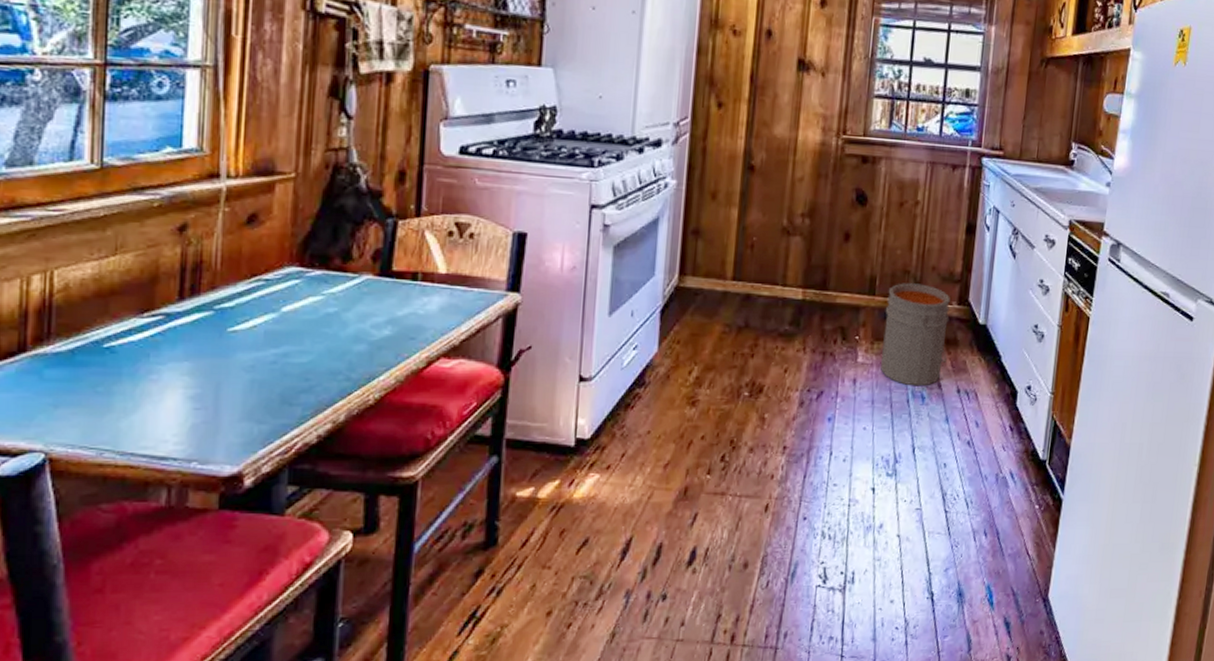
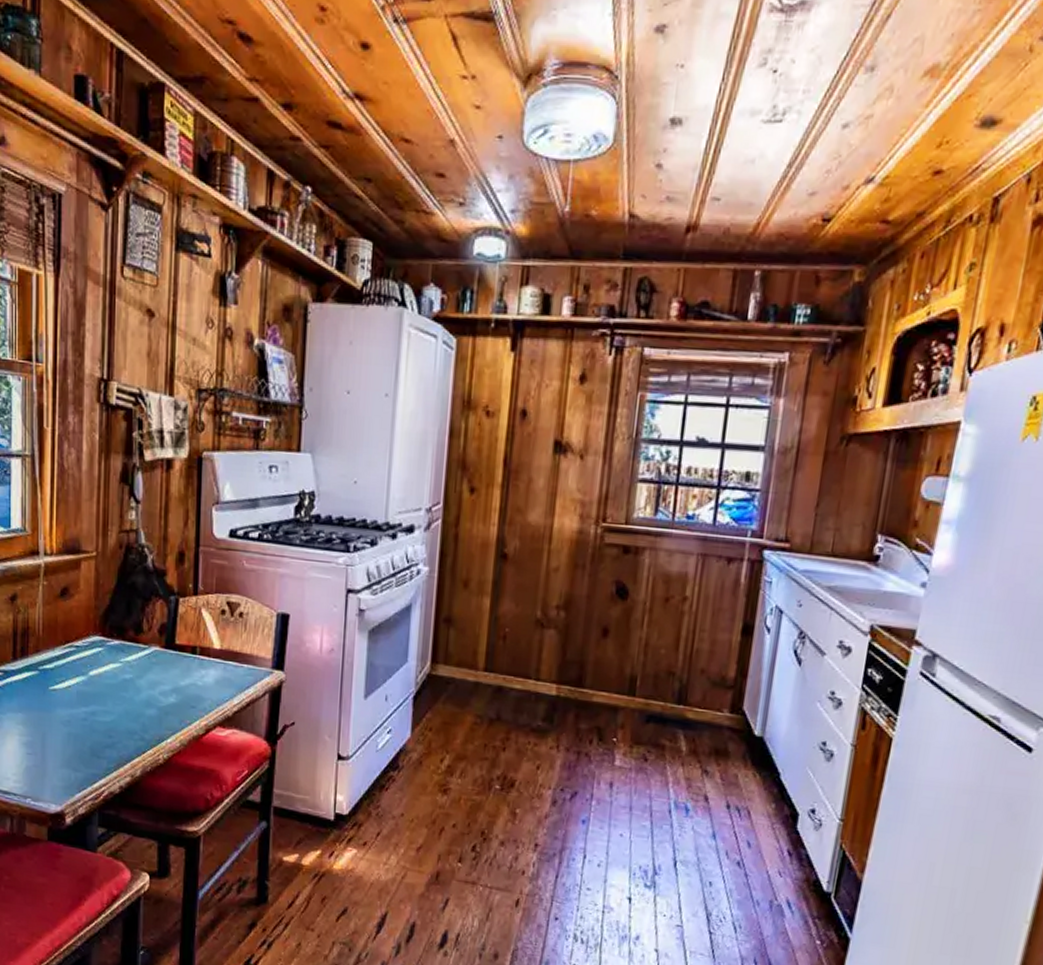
bucket: present [880,283,950,386] -> none [640,685,721,798]

